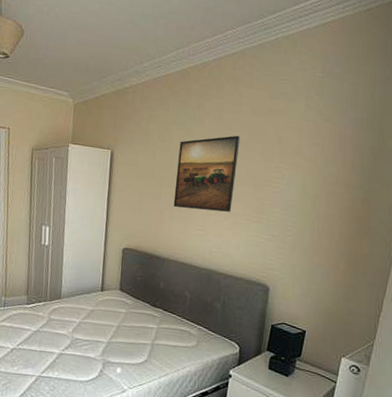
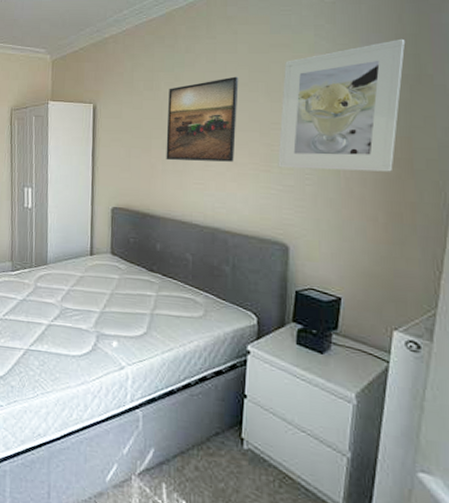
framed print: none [266,115,375,228] -> present [278,38,406,172]

